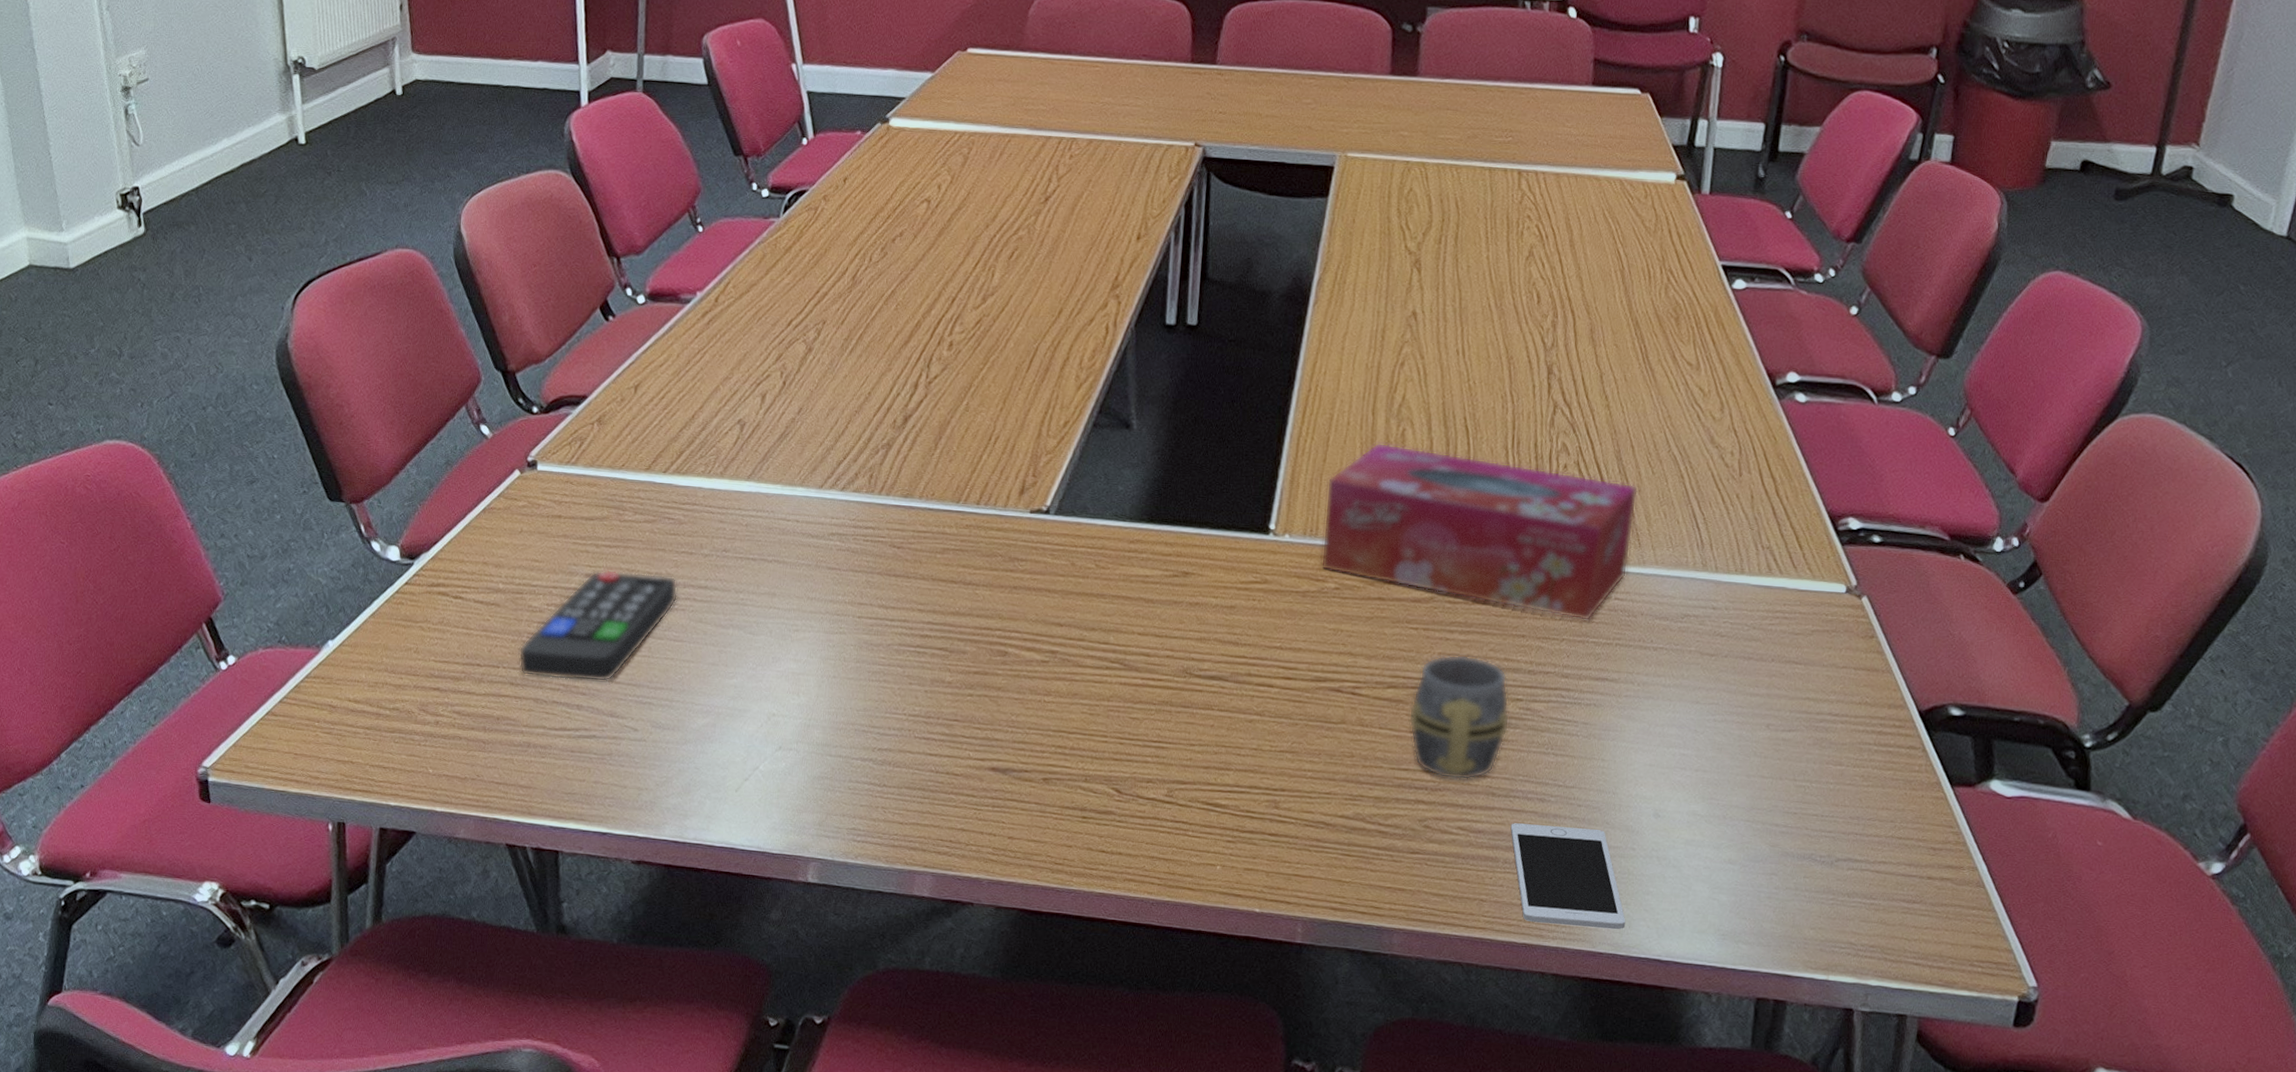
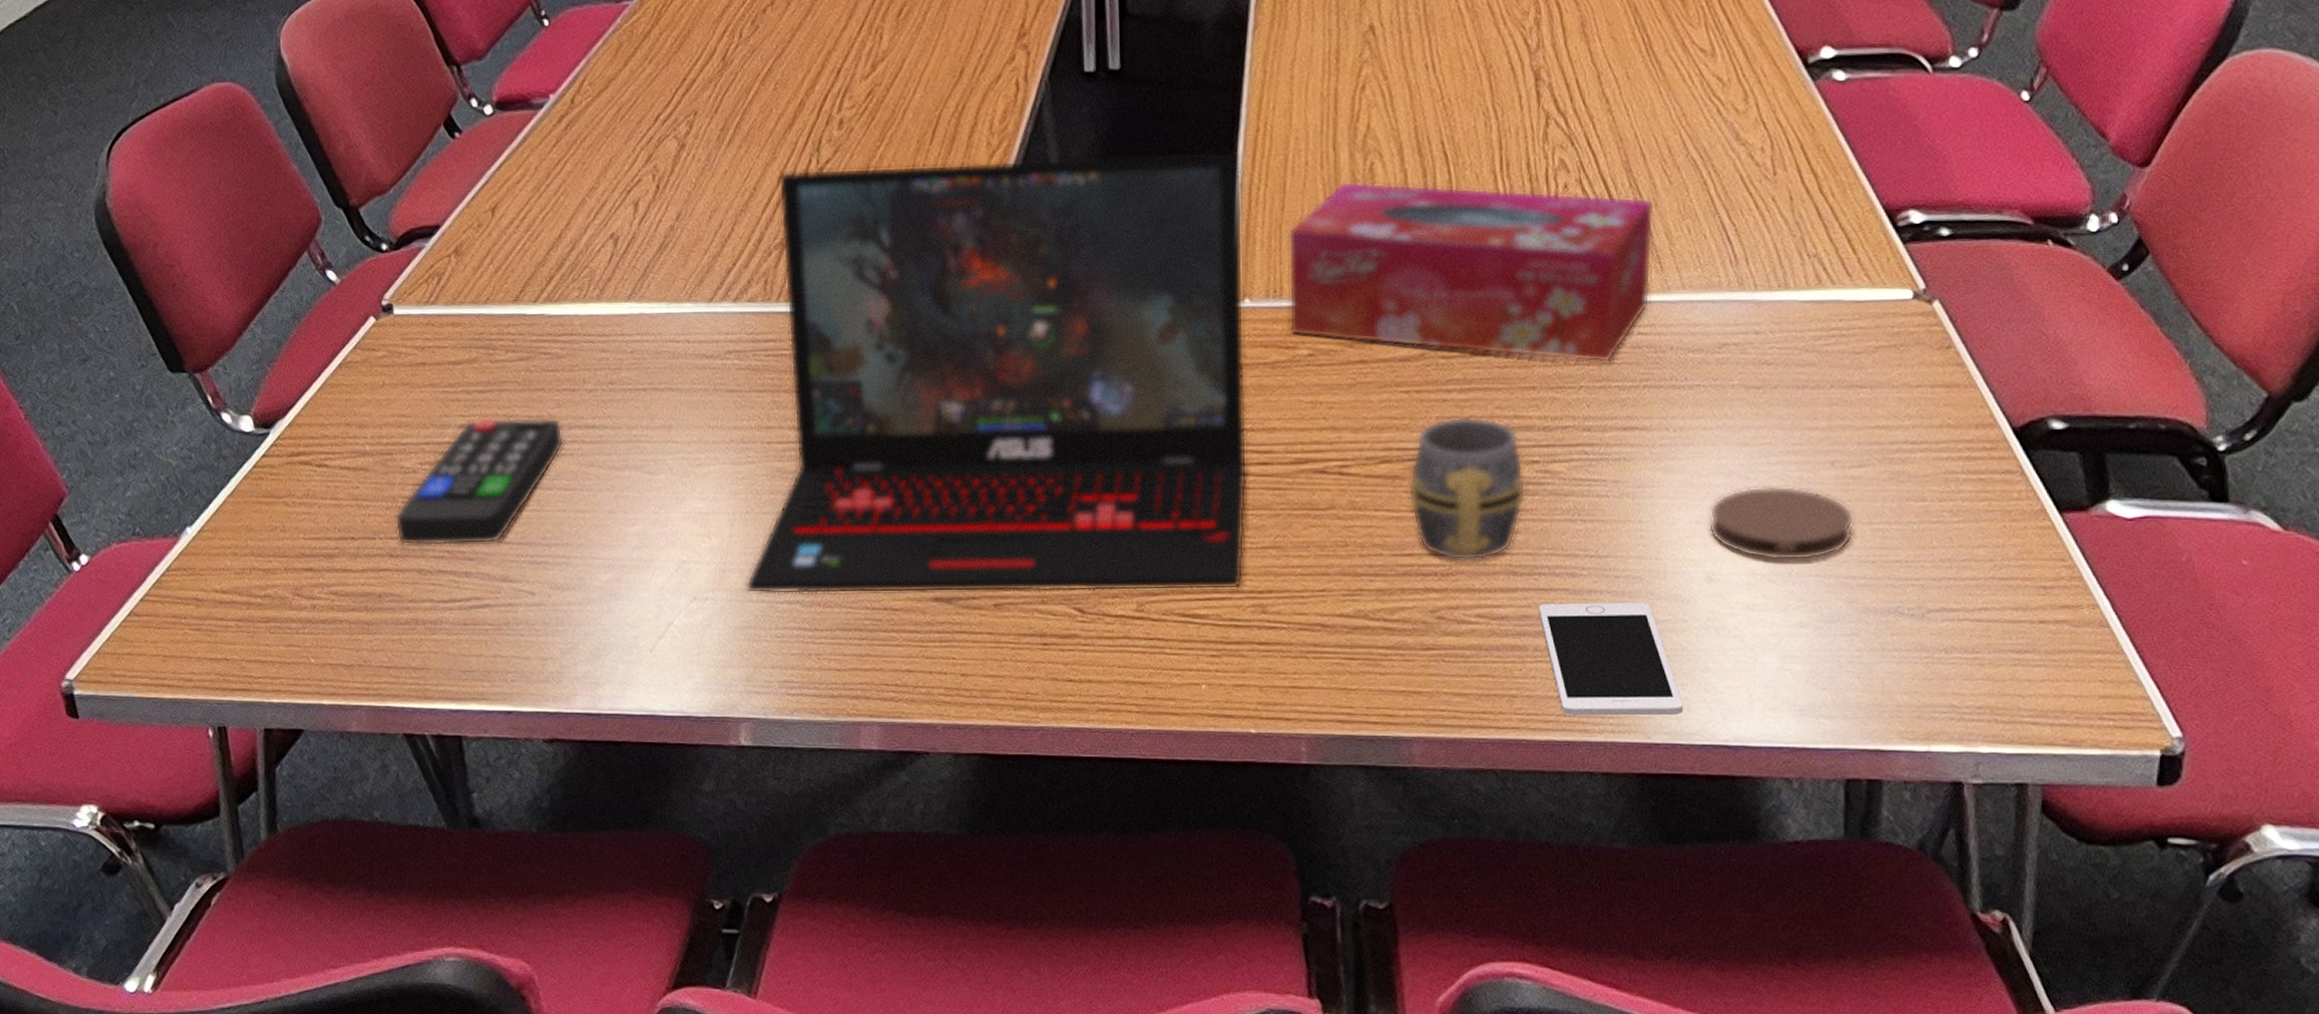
laptop: none [826,382,1293,786] -> present [746,151,1248,594]
coaster: none [1659,739,1782,807] -> present [1708,486,1854,561]

